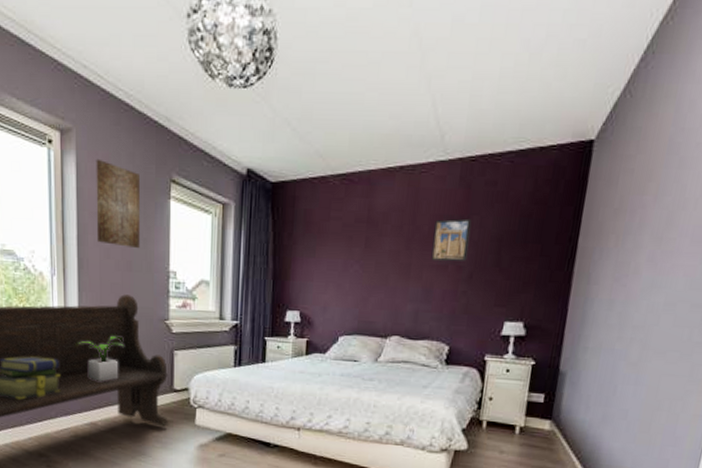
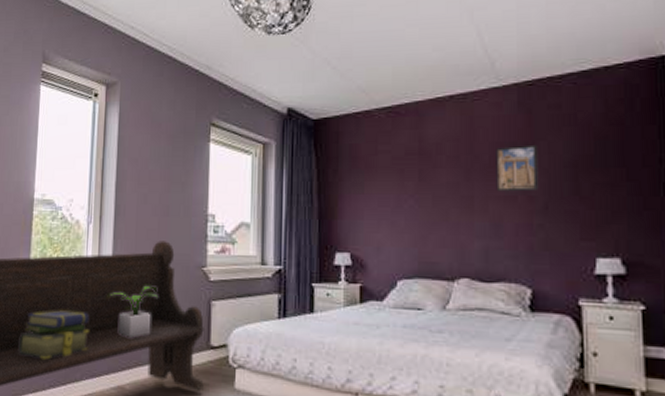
wall art: present [96,158,141,249] -> none [135,108,180,193]

